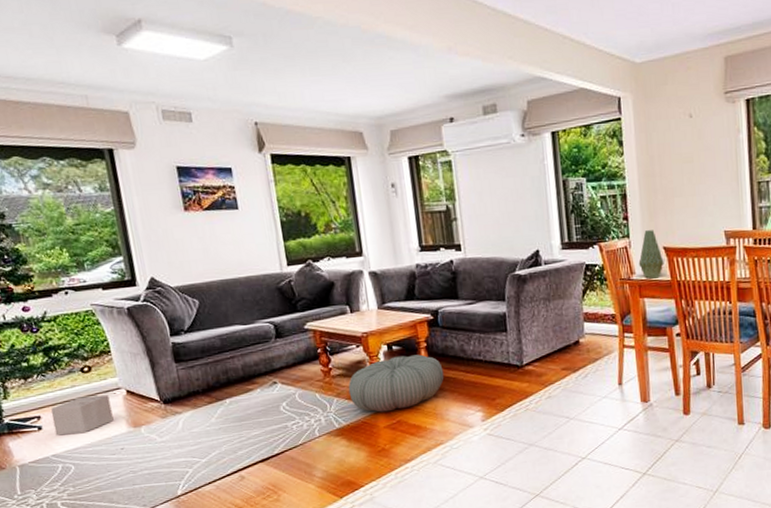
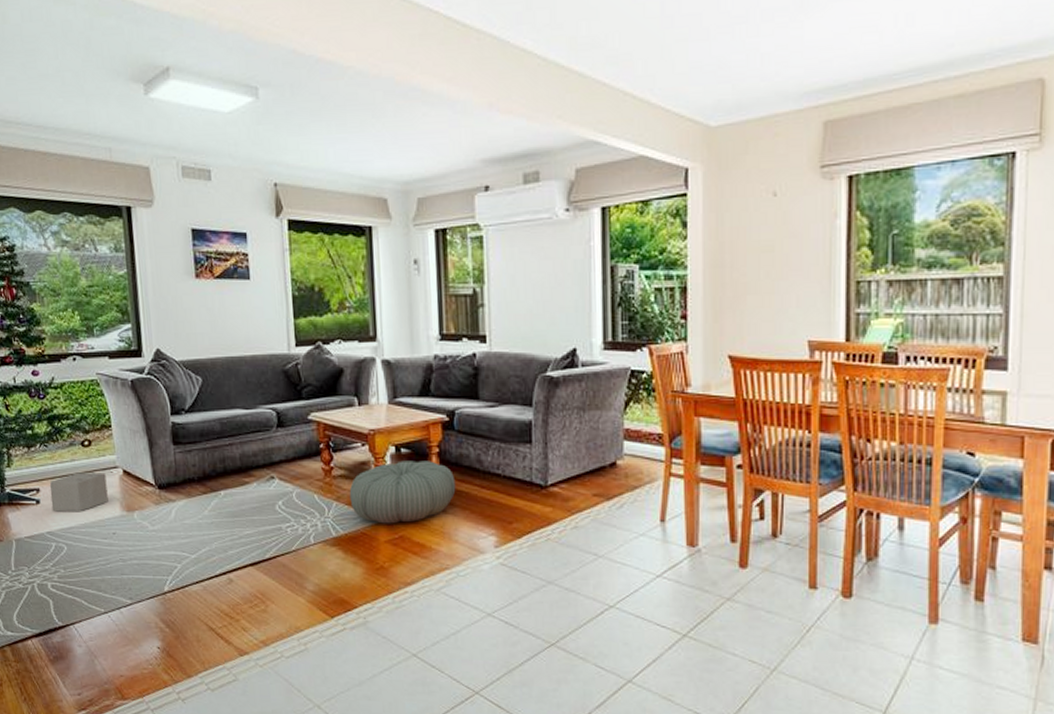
vase: present [638,230,664,280] -> none [696,333,728,395]

